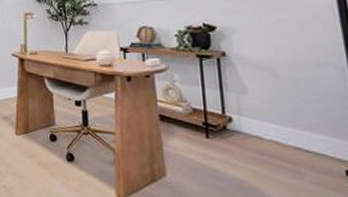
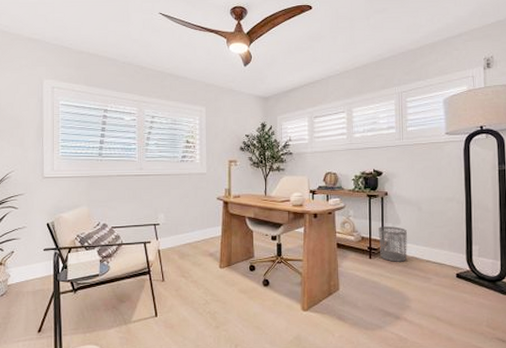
waste bin: none [216,96,262,146] -> present [378,226,407,262]

